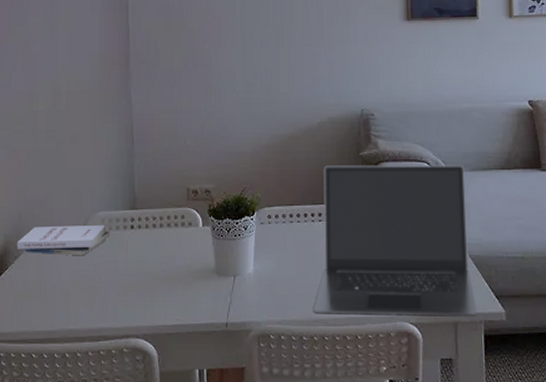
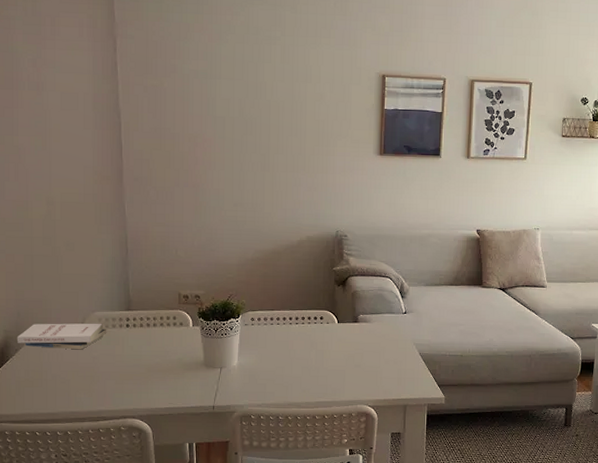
laptop: present [314,165,477,316] -> none [289,277,423,400]

